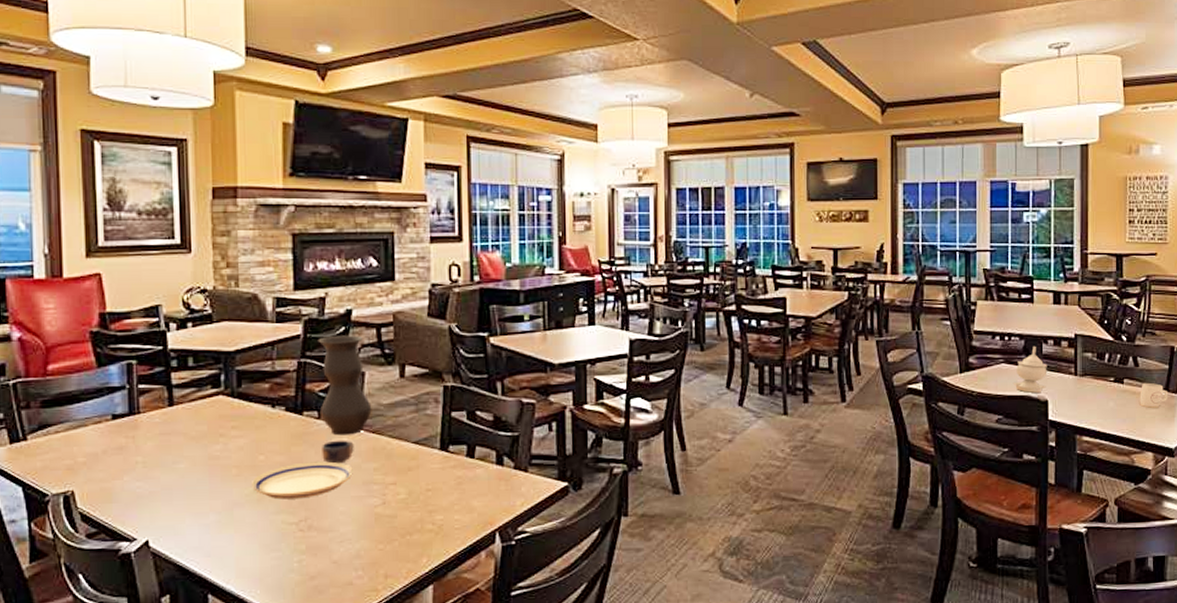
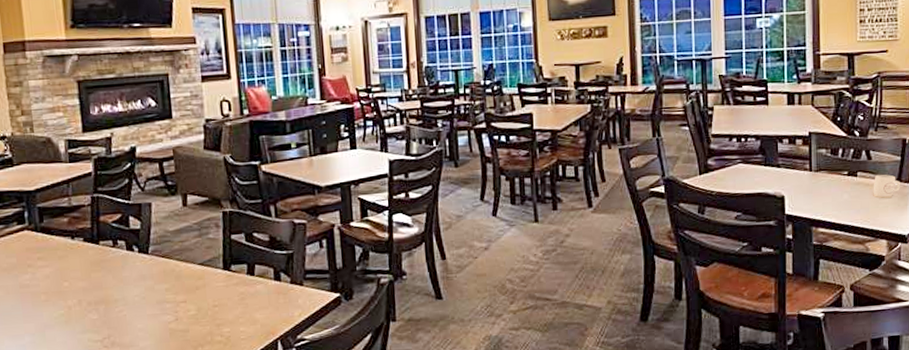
plate: present [250,461,353,500] -> none [58,284,148,320]
vase: present [318,335,372,436] -> none [107,170,160,261]
mug: present [322,440,354,464] -> none [118,264,147,287]
sugar bowl: present [1013,346,1047,393] -> none [750,145,783,190]

